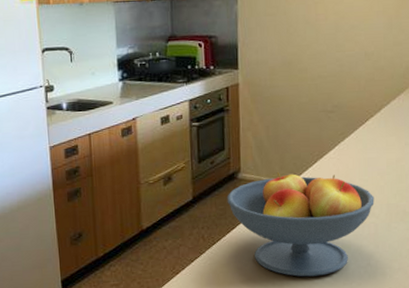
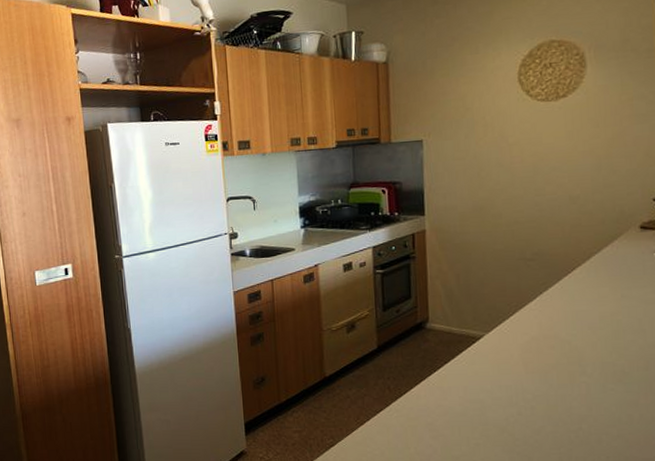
fruit bowl: present [227,172,374,277] -> none [414,323,585,438]

